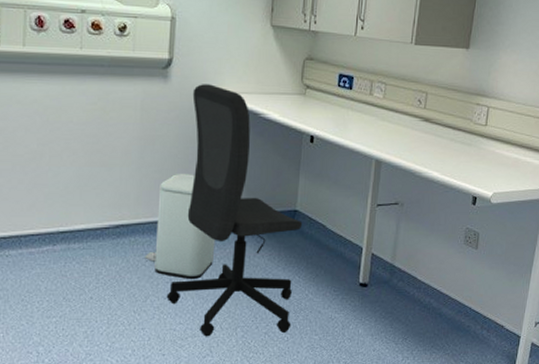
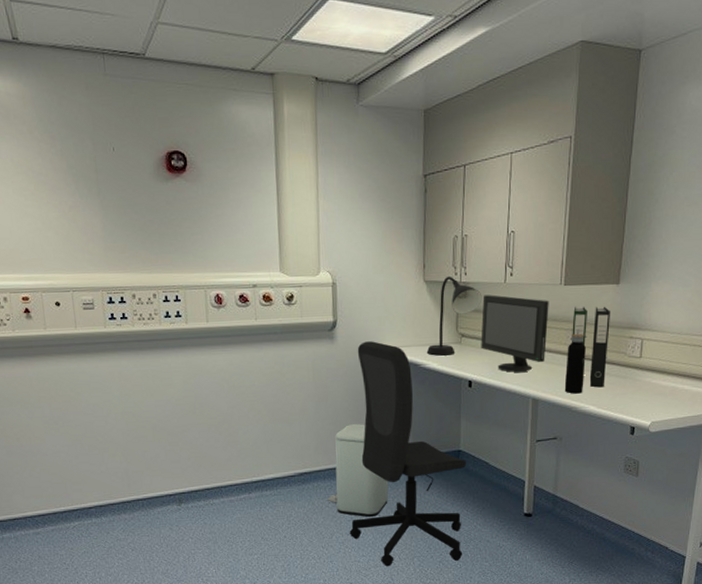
desk lamp: none [268,22,331,107] -> present [426,276,482,356]
computer monitor: none [326,46,399,131] -> present [481,295,549,372]
water bottle: none [409,91,433,158] -> present [564,329,586,394]
binder: none [420,67,459,153] -> present [572,306,610,388]

